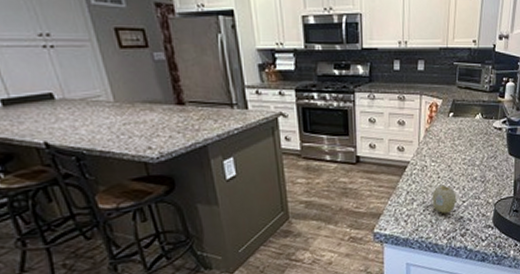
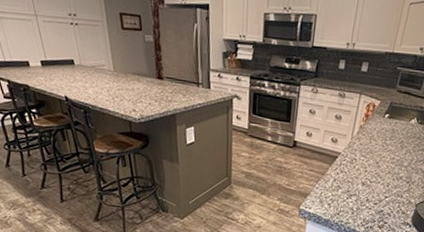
fruit: present [432,185,457,213] -> none [356,178,380,204]

